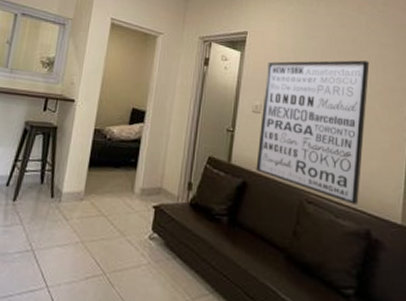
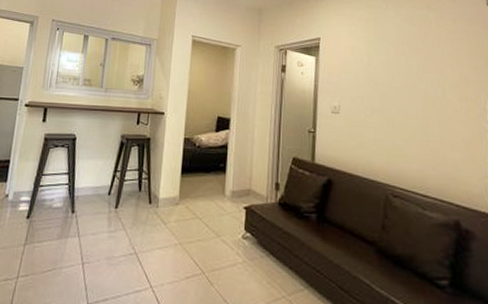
wall art: present [256,60,370,205] -> none [339,56,445,196]

